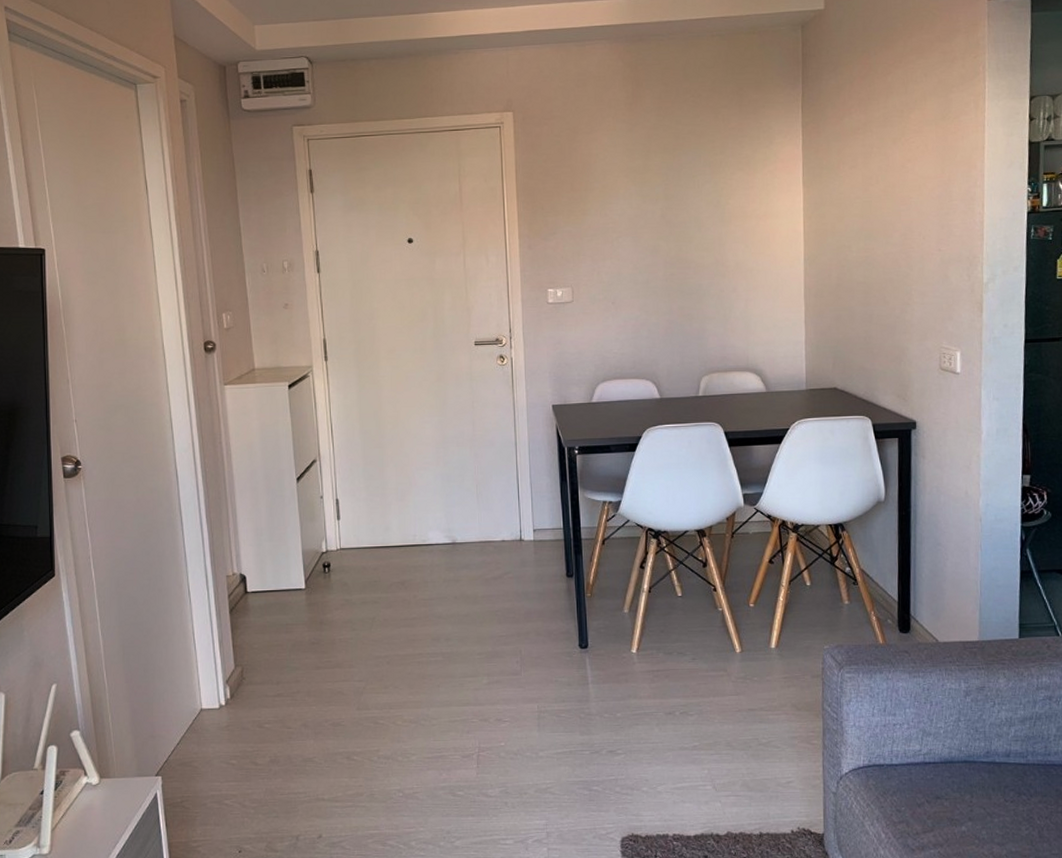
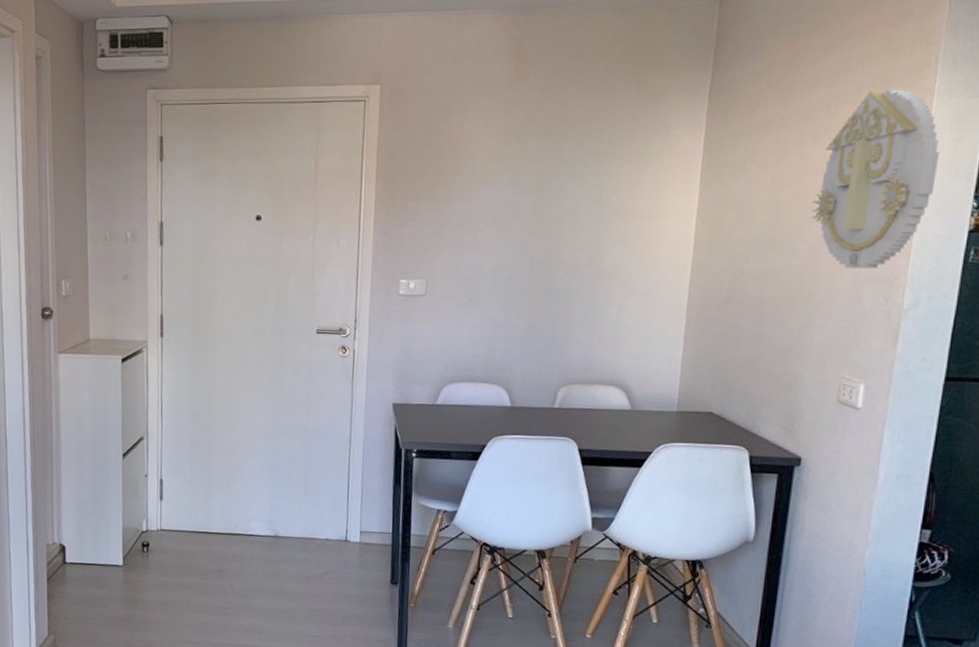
wall decoration: none [898,95,996,252] -> present [811,89,940,269]

